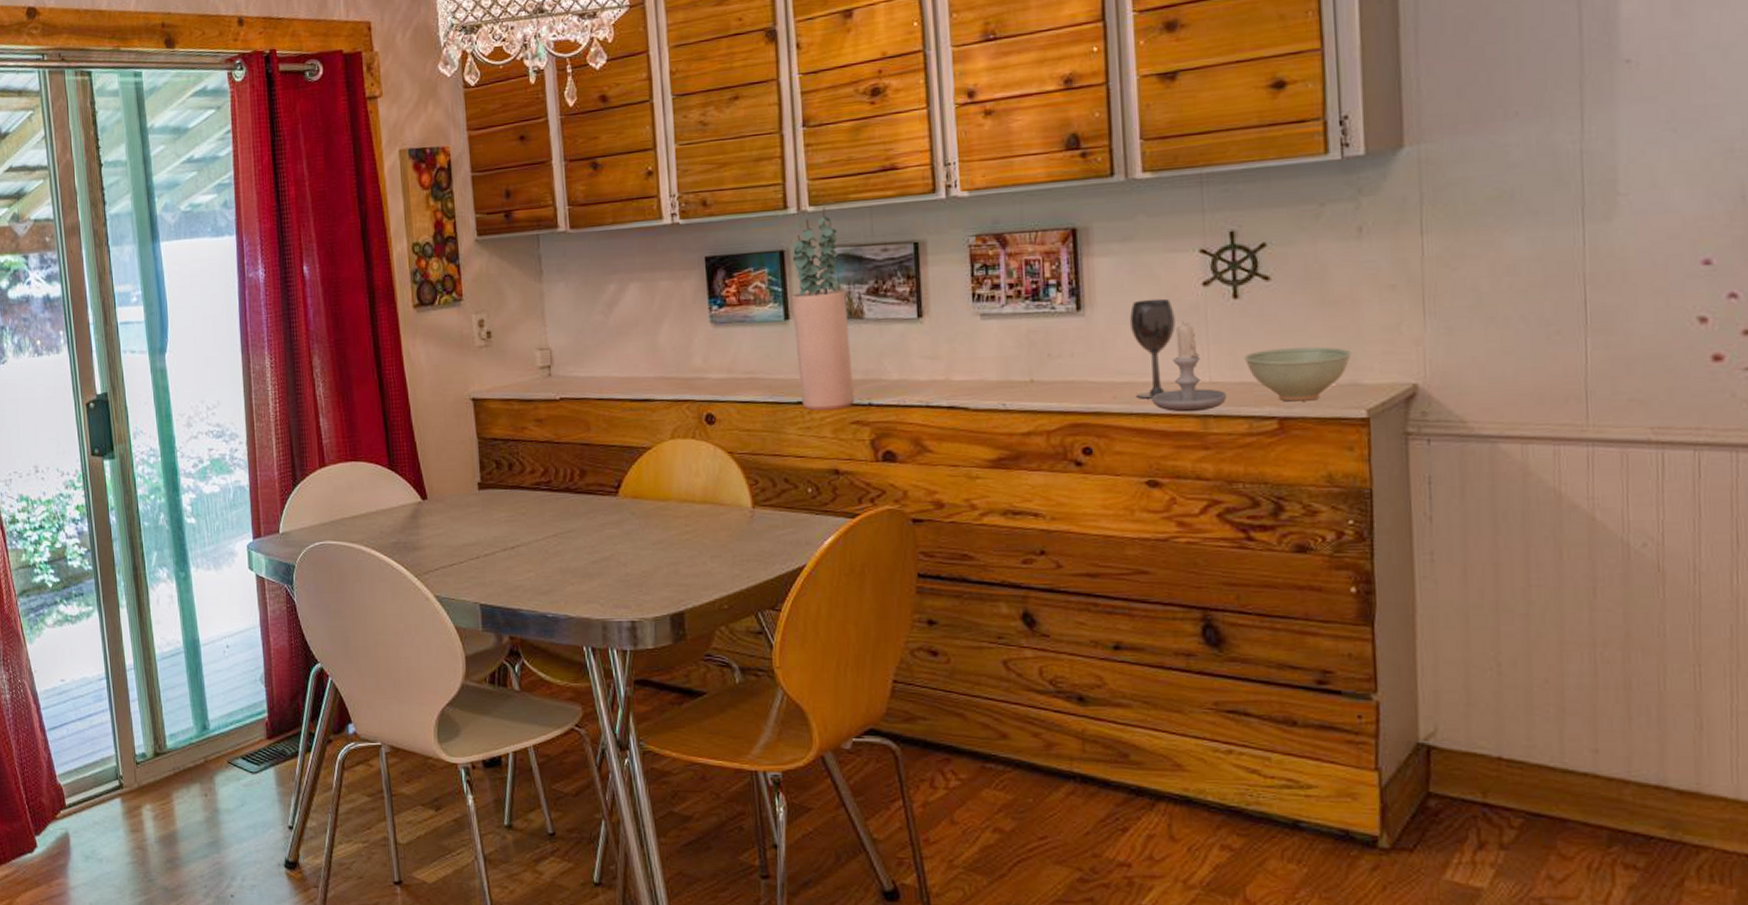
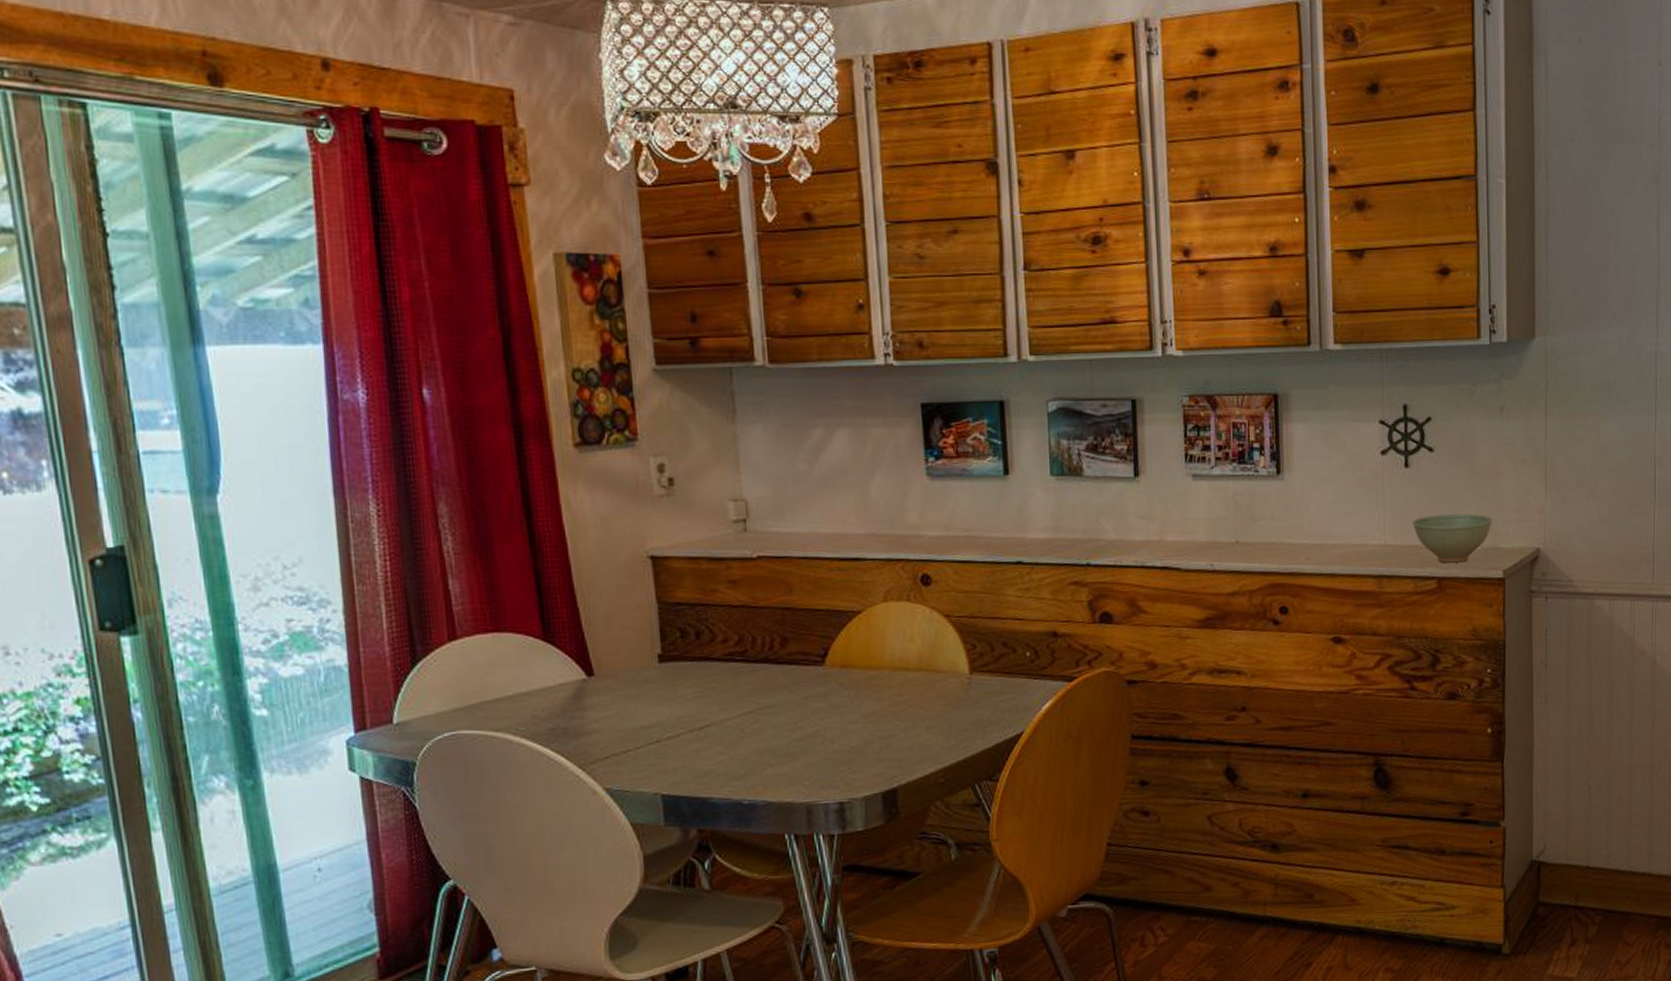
vase: present [791,207,855,411] -> none [1011,357,1074,571]
wine glass: present [1129,298,1176,399] -> none [1321,465,1359,560]
candle: present [1152,320,1226,413] -> none [1338,486,1397,573]

